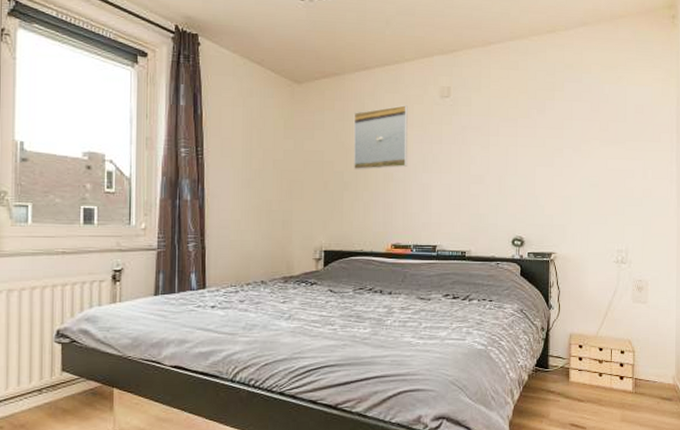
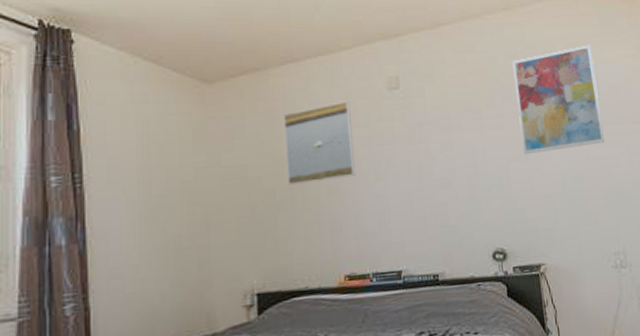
wall art: none [549,68,624,161] -> present [511,44,604,155]

